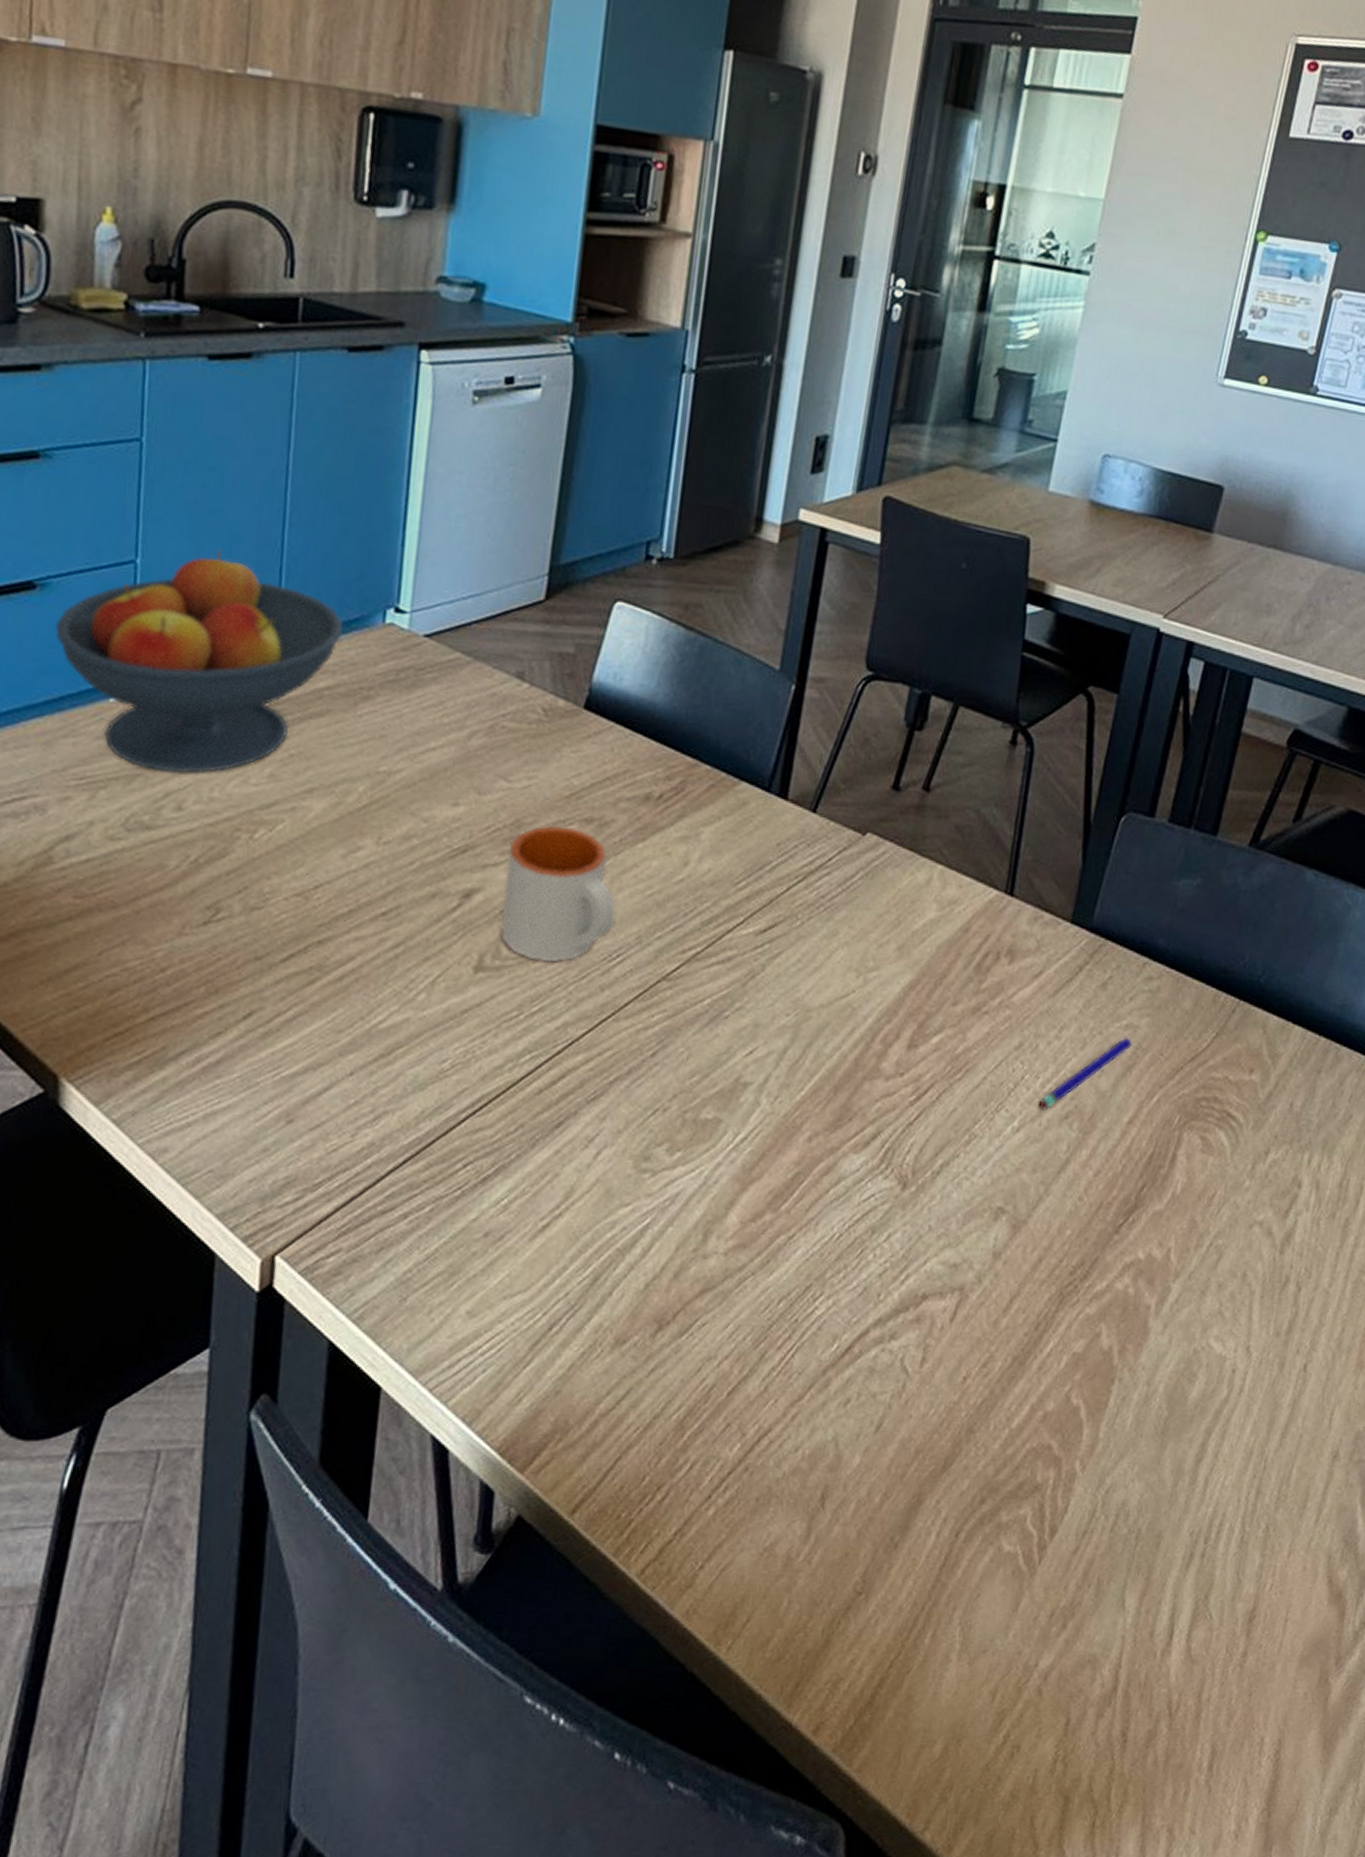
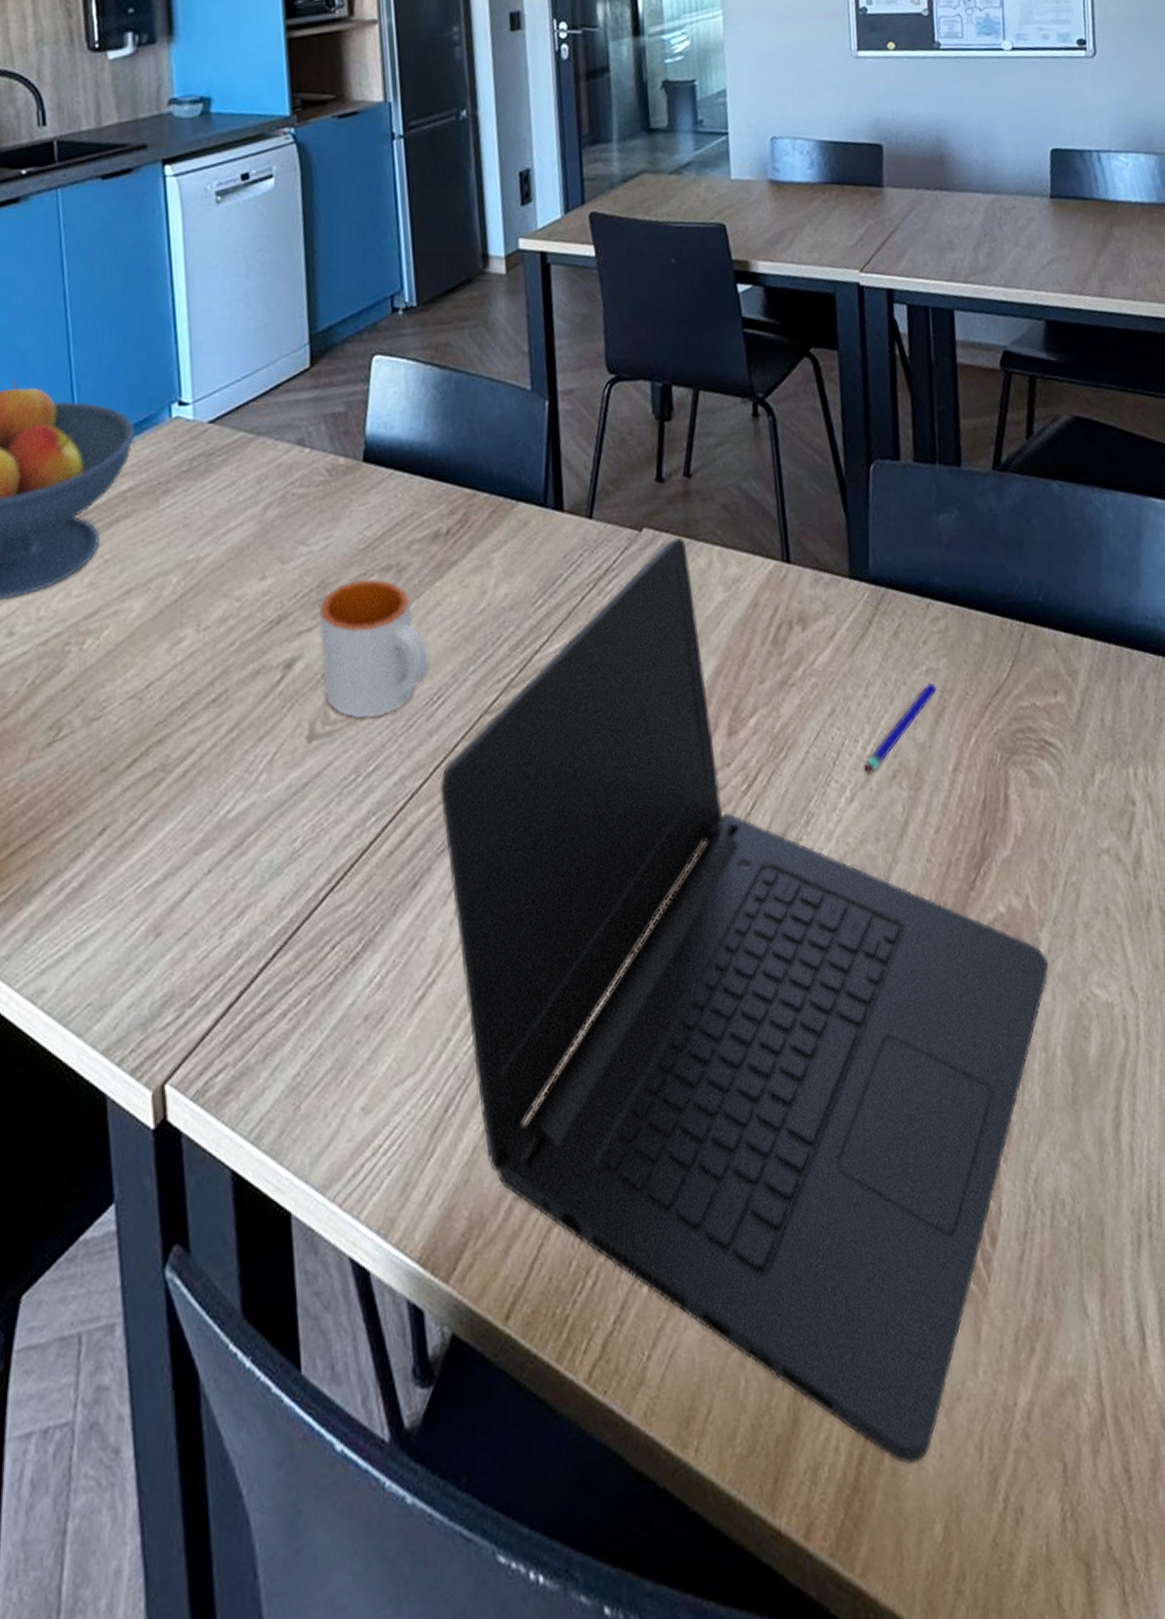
laptop: none [582,849,1174,1694] -> present [440,538,1050,1464]

